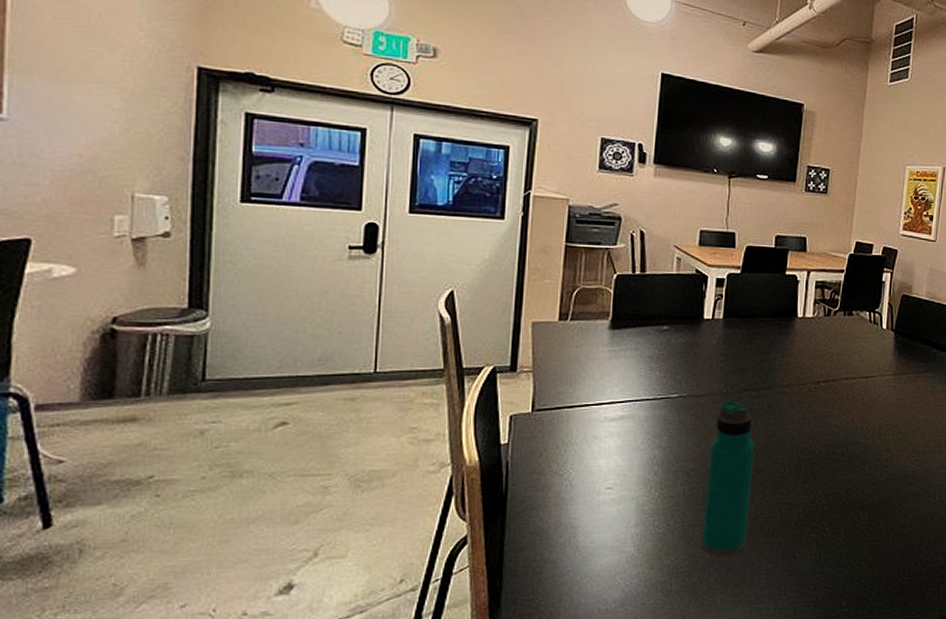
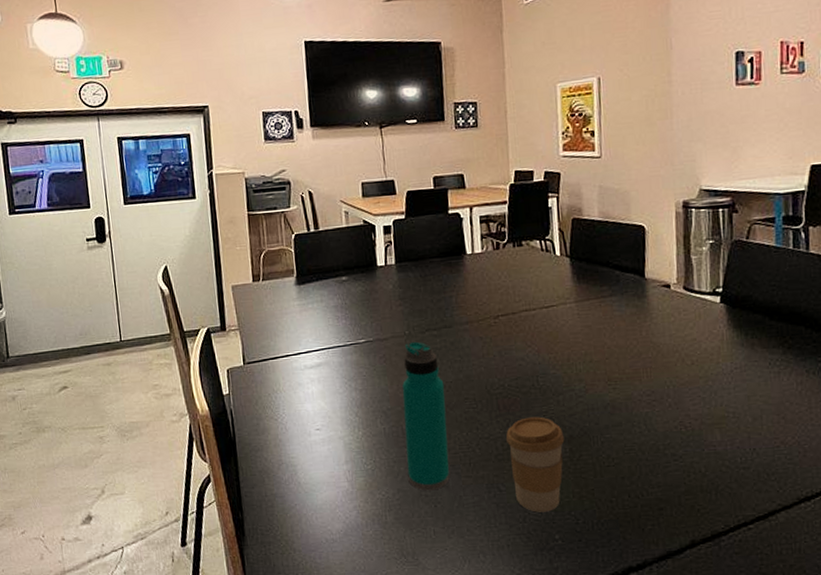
coffee cup: none [809,484,865,580] -> present [506,416,565,513]

